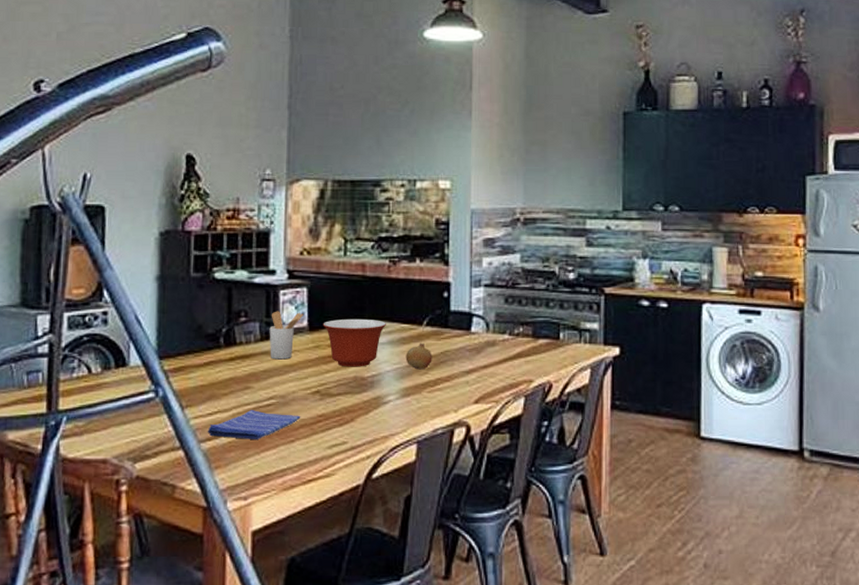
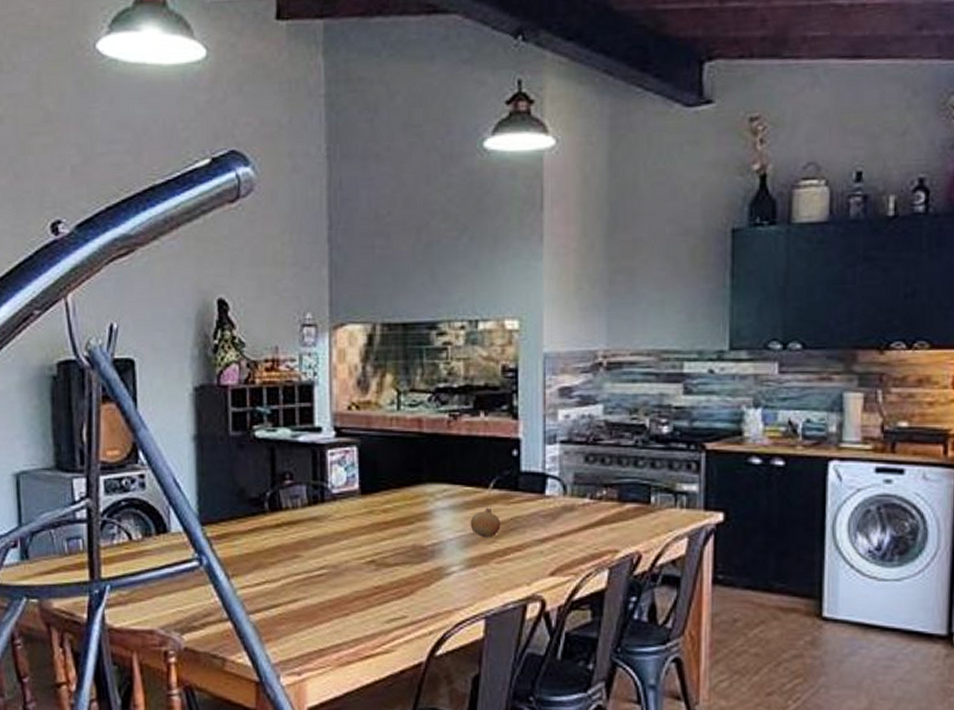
dish towel: present [207,409,301,439] -> none [255,579,356,612]
utensil holder: present [269,311,304,360] -> none [317,472,355,526]
mixing bowl: present [323,318,386,367] -> none [376,480,447,535]

